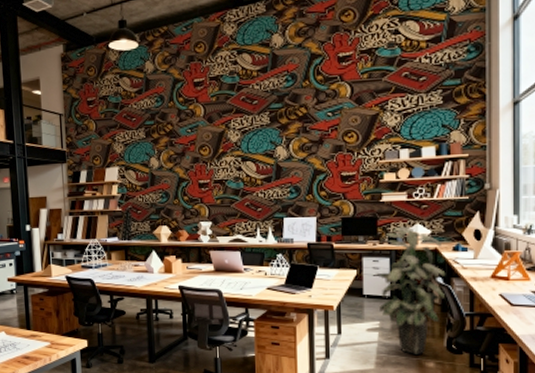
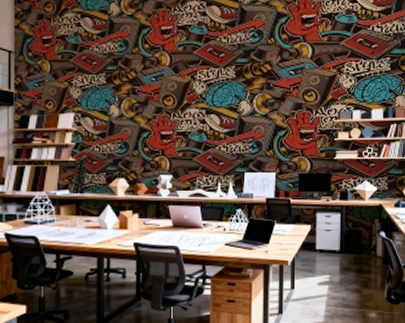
indoor plant: present [375,226,446,354] -> none [327,183,388,306]

